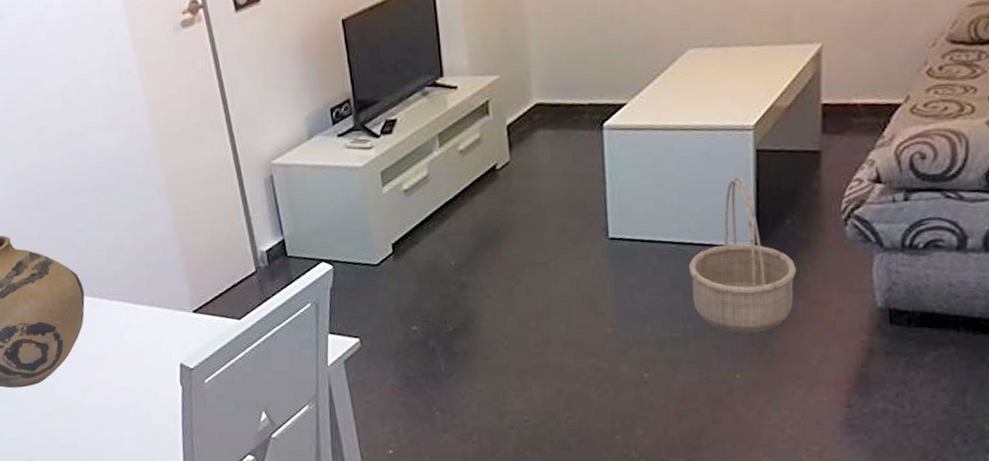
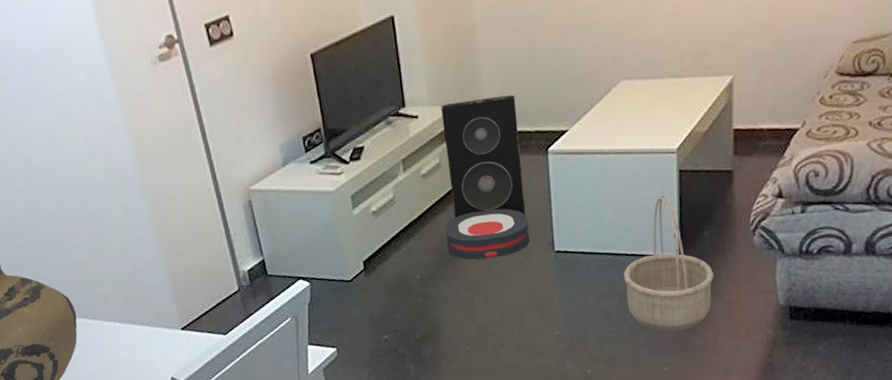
speaker: none [483,64,577,199] -> present [441,94,526,218]
robot vacuum: none [484,189,580,246] -> present [445,208,530,260]

